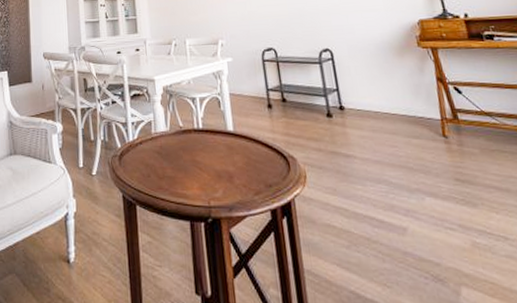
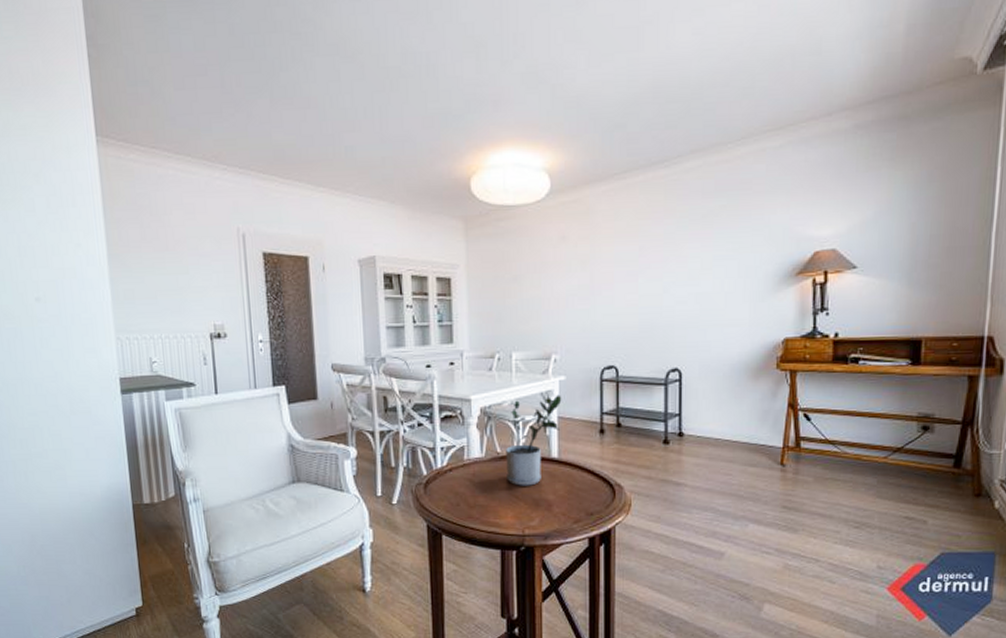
potted plant: none [186,74,232,158] -> present [505,395,562,486]

